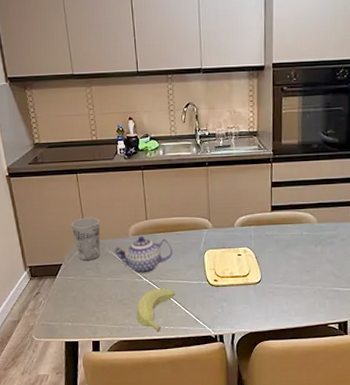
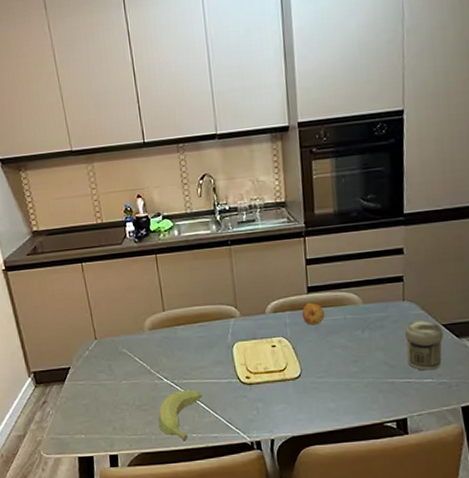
cup: present [71,217,100,261] -> none [78,311,113,363]
teapot: present [114,236,173,274] -> none [128,330,196,374]
fruit: none [265,219,285,239] -> present [302,302,325,326]

